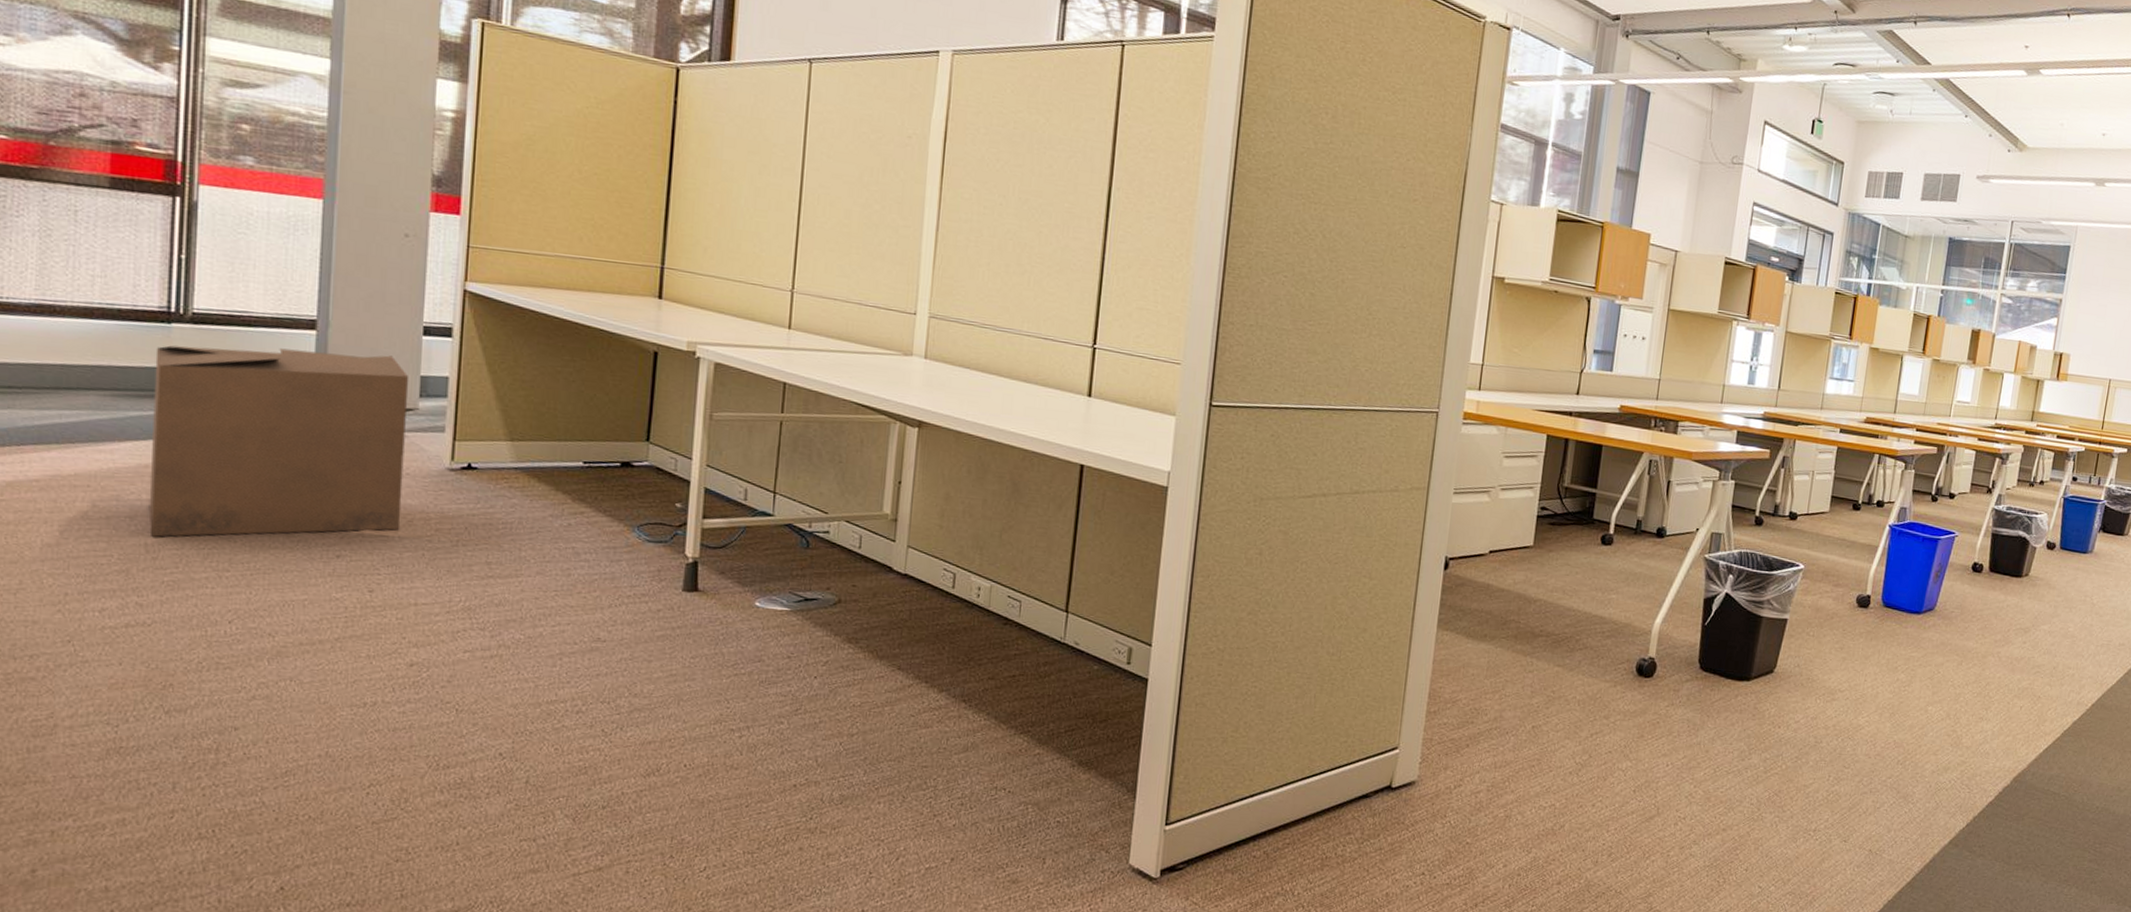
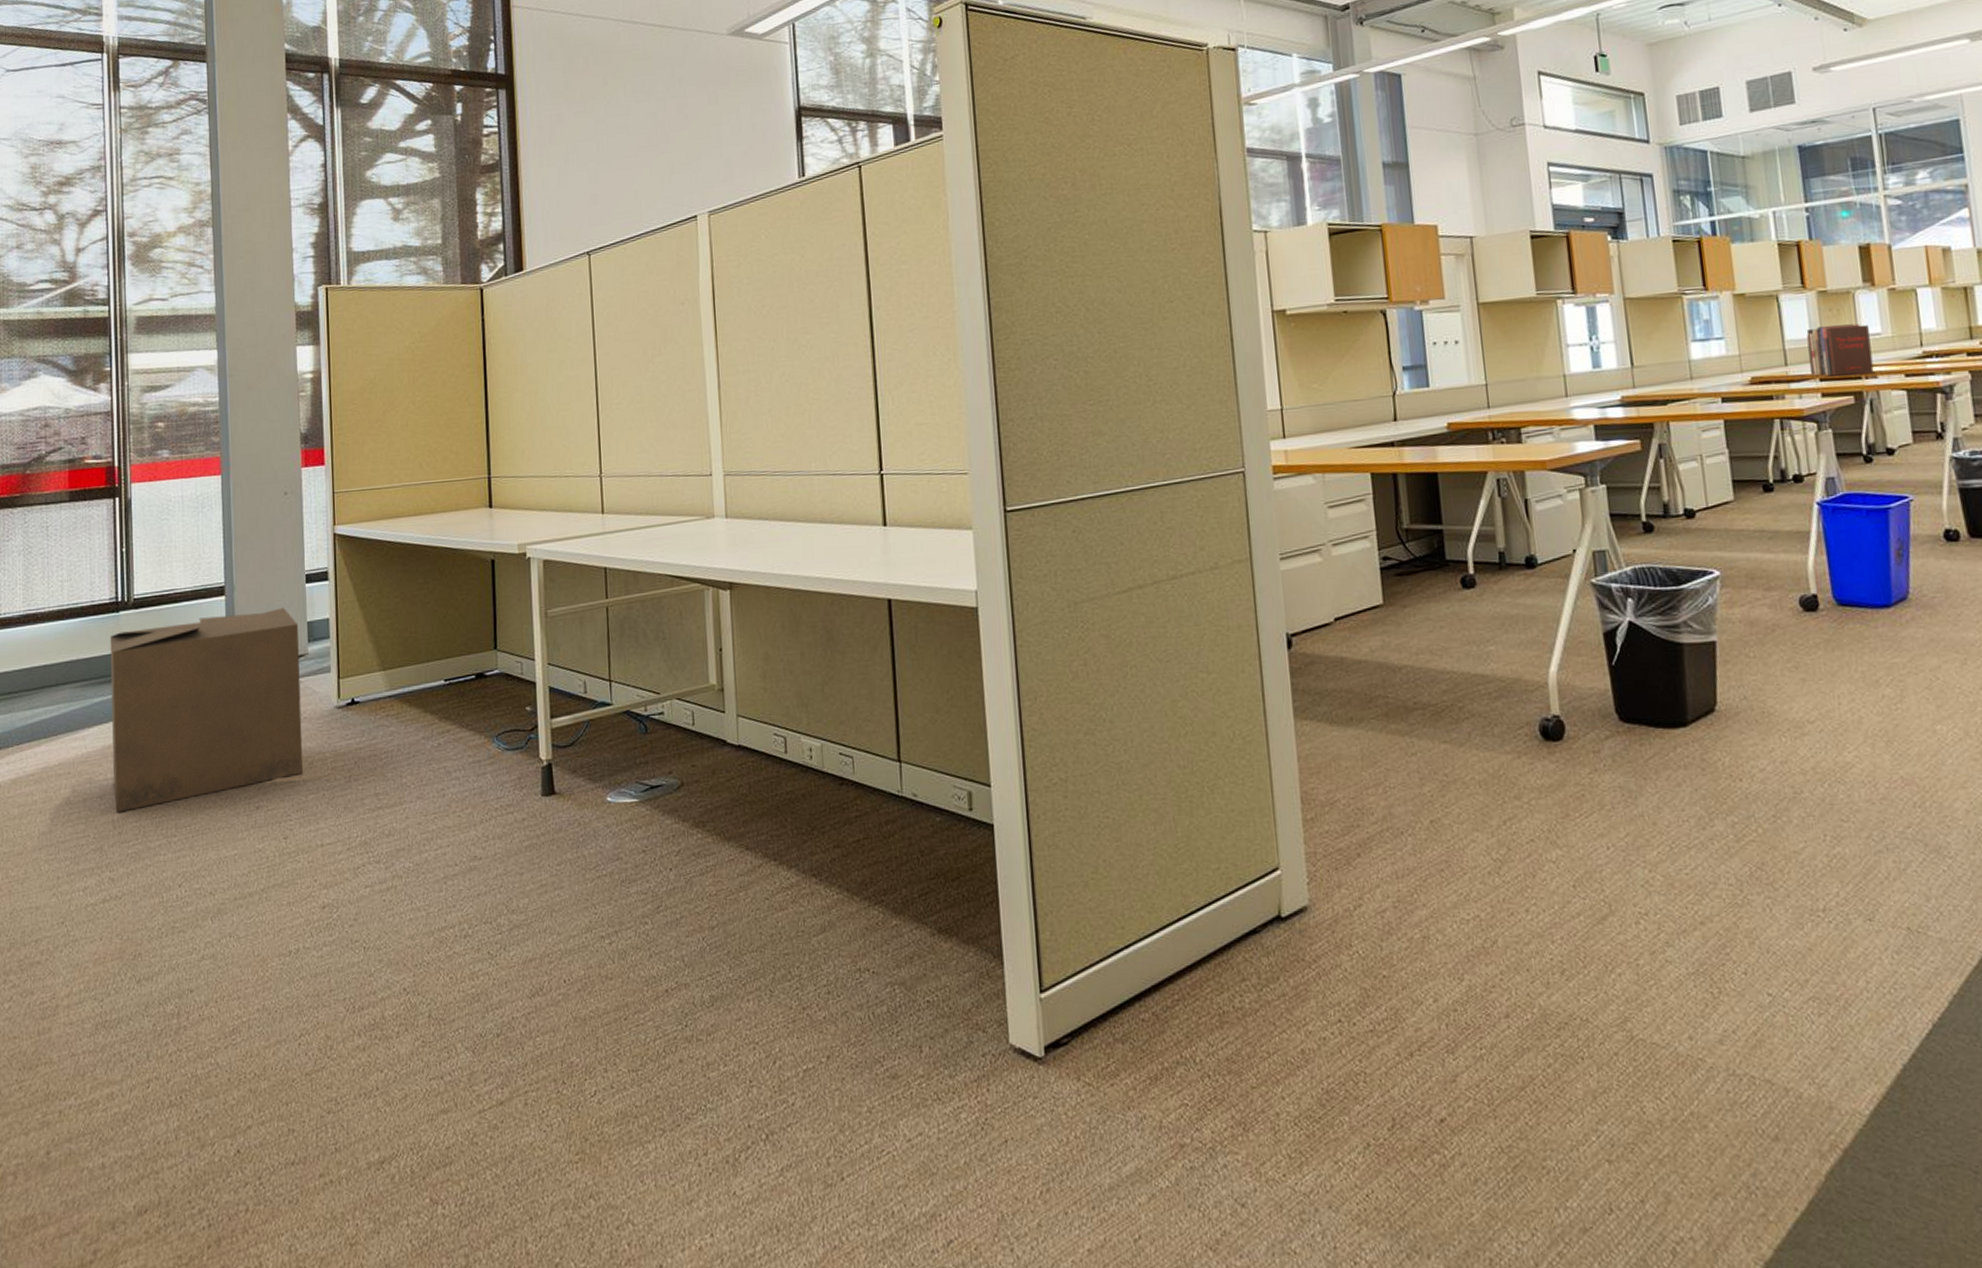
books: none [1910,388,1962,432] -> present [1806,323,1874,377]

